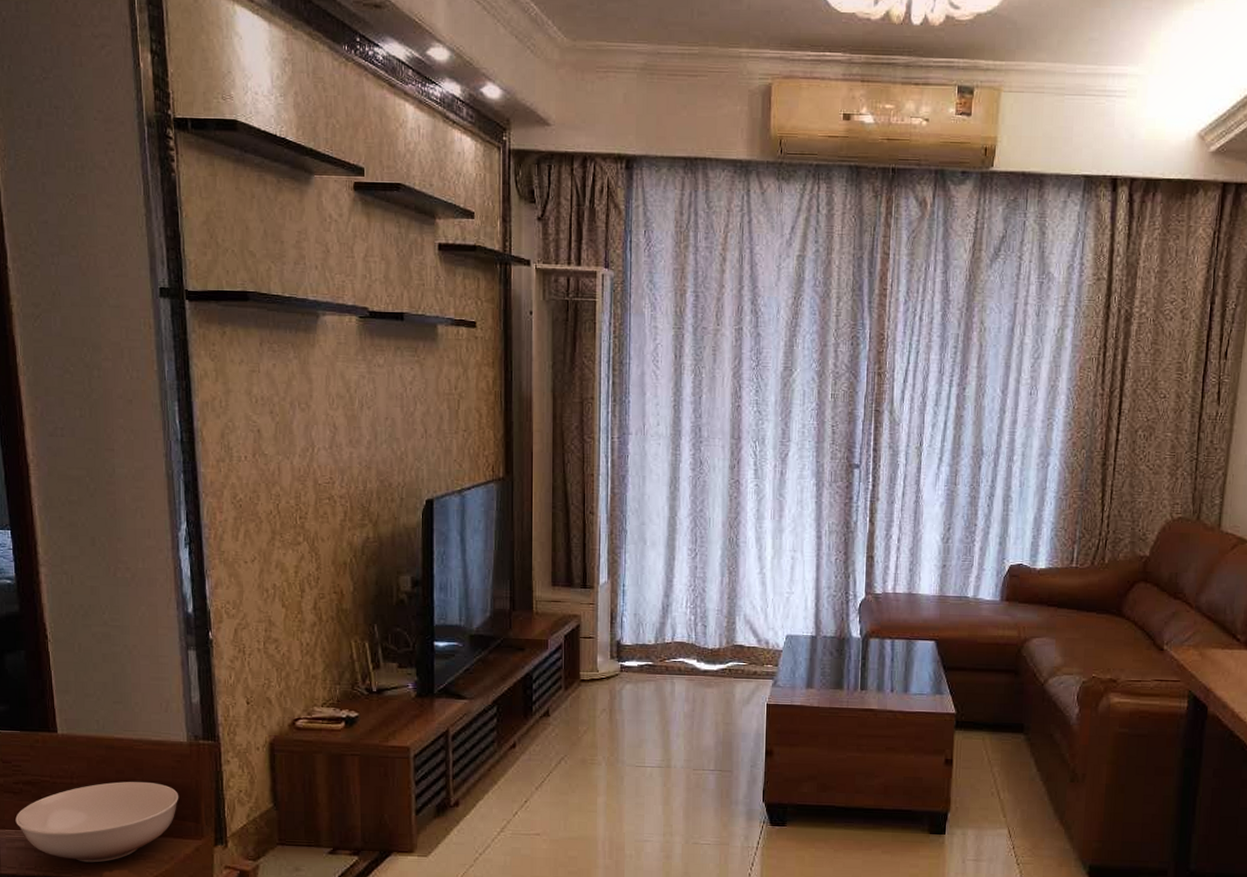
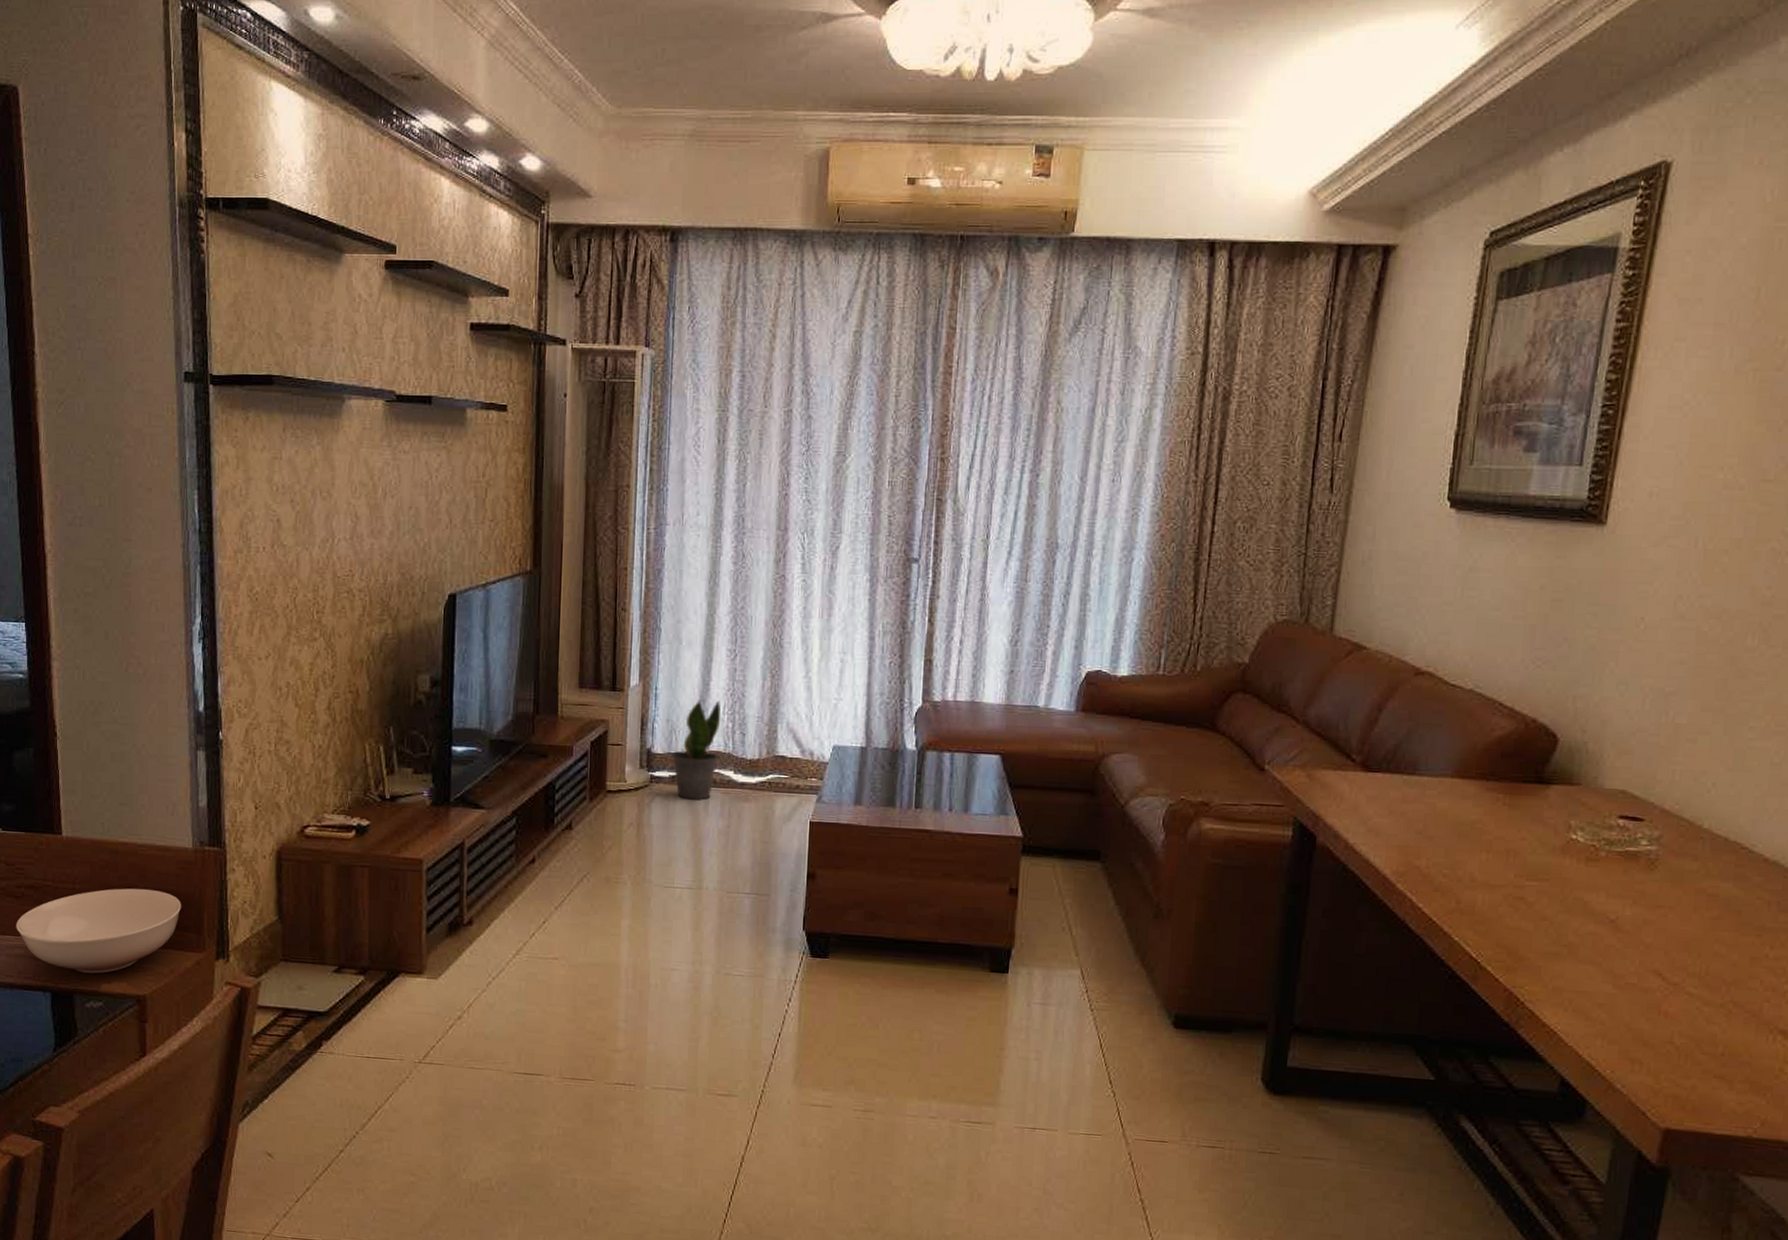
potted plant: none [640,595,684,687] -> present [672,699,721,800]

